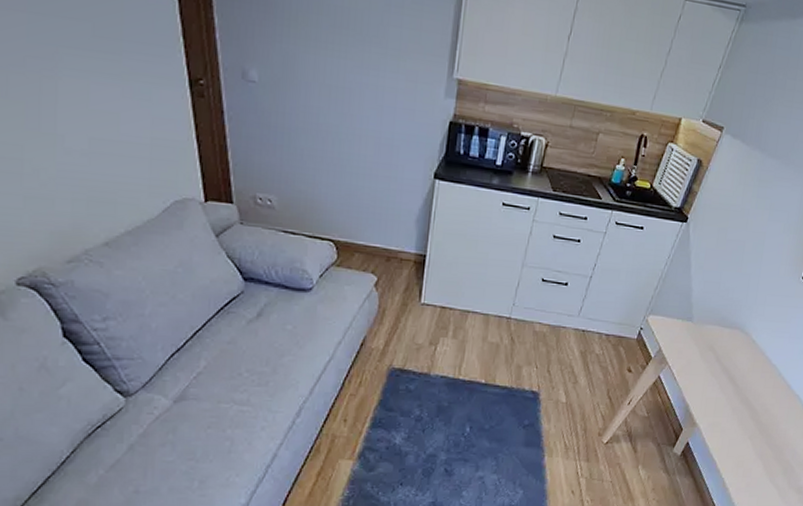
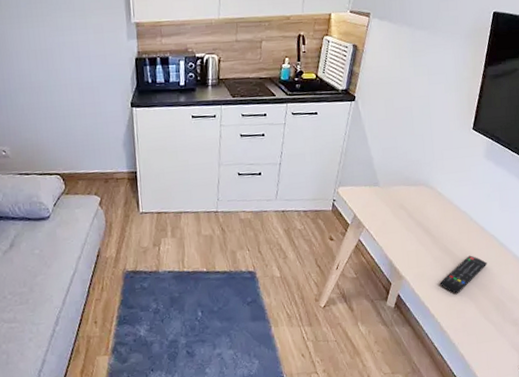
remote control: none [732,412,786,451] -> present [439,255,487,294]

